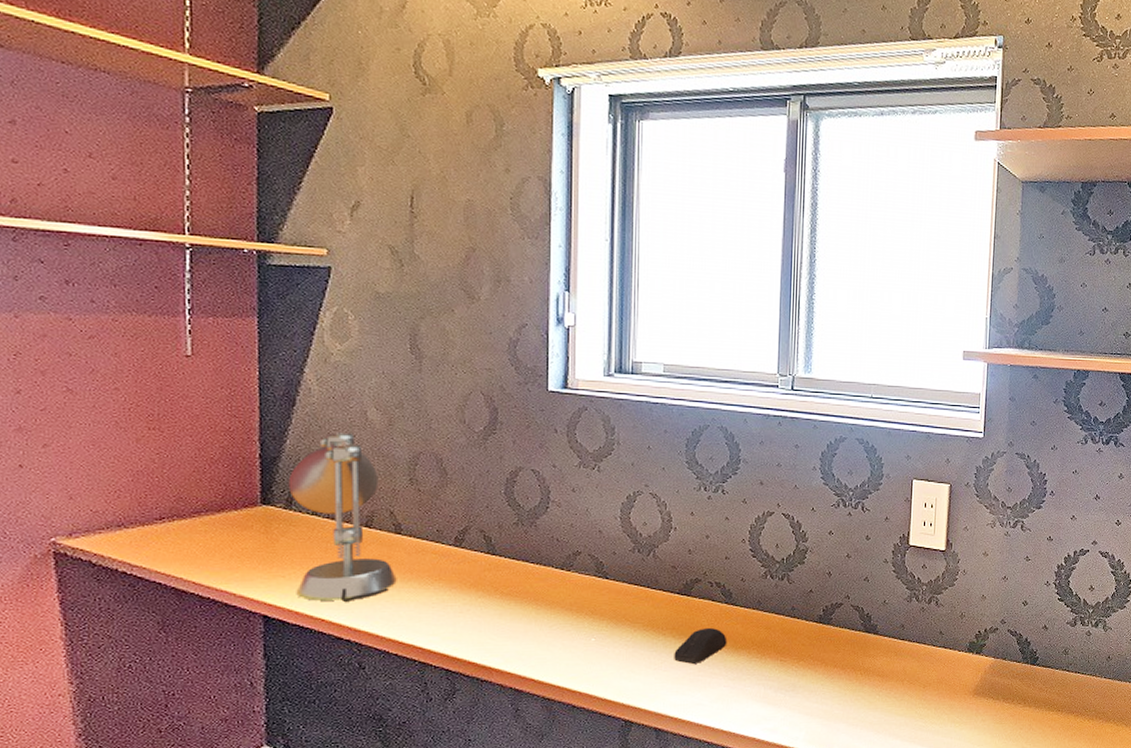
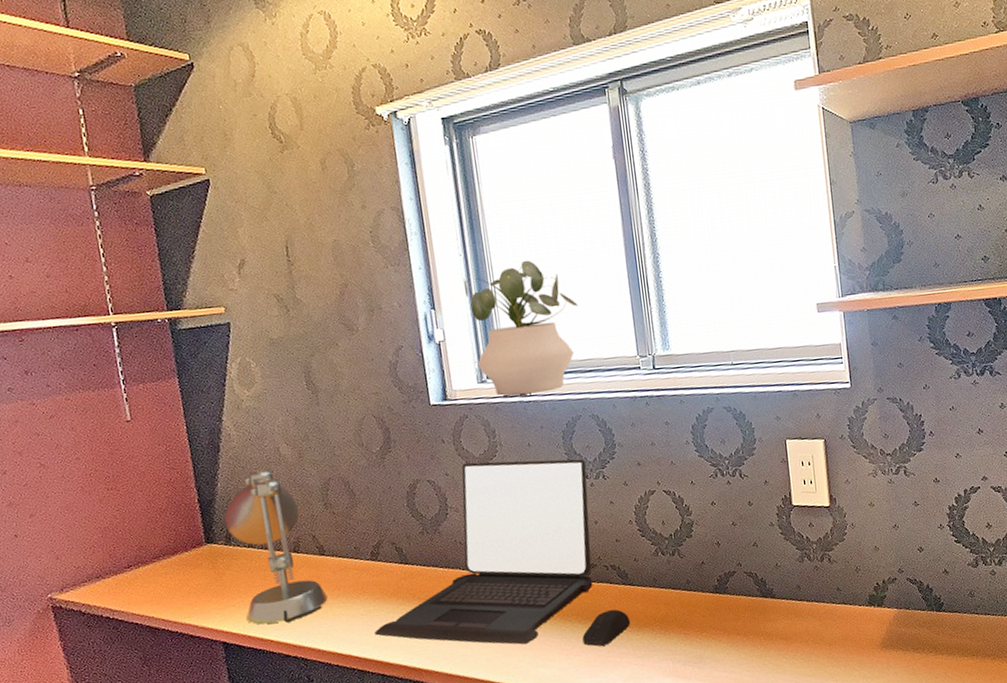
laptop: none [445,457,706,655] -> present [374,458,593,645]
potted plant: none [605,257,724,396] -> present [462,260,578,397]

